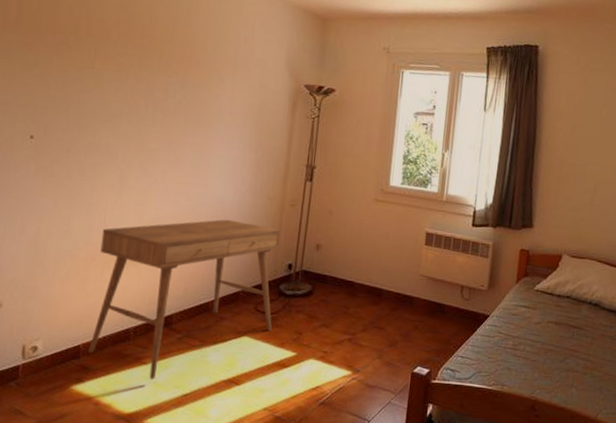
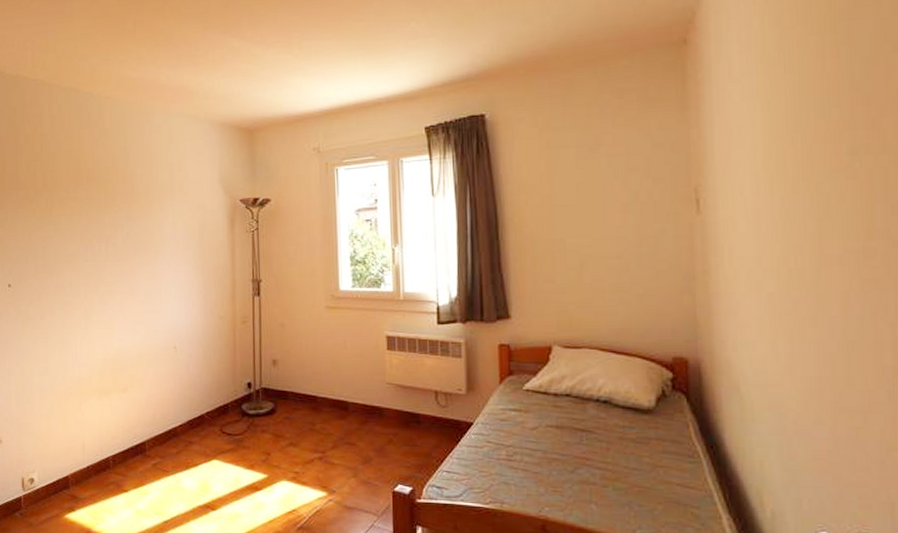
desk: present [88,219,280,380] -> none [75,343,239,508]

